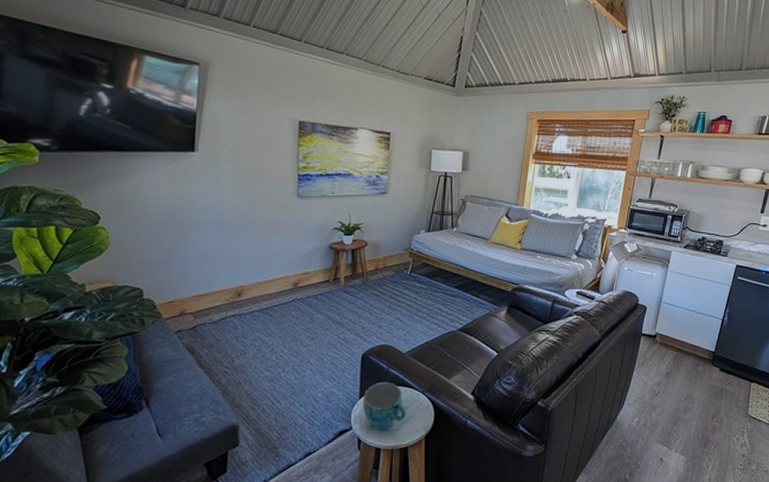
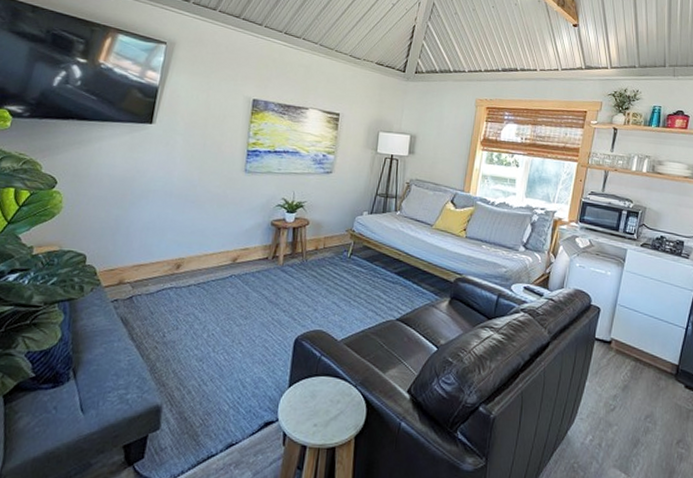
cup: present [362,381,406,431] -> none [290,370,337,426]

